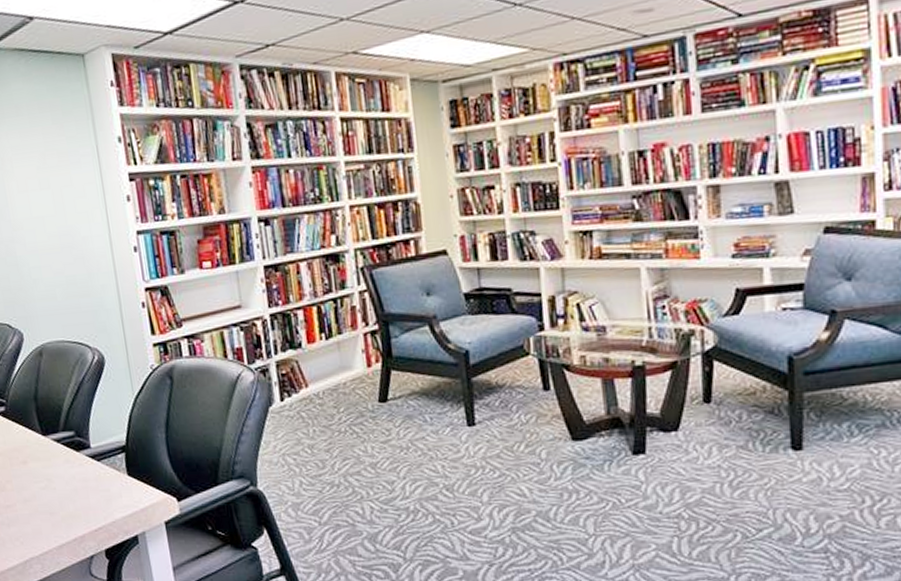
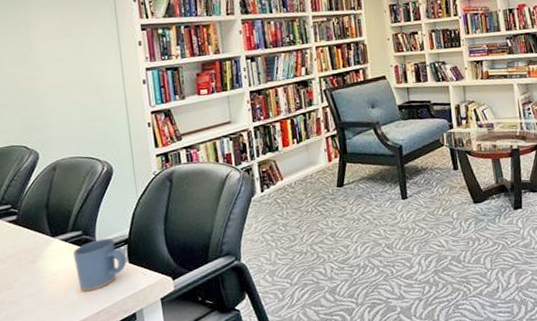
mug: none [66,442,125,504] -> present [73,238,127,292]

